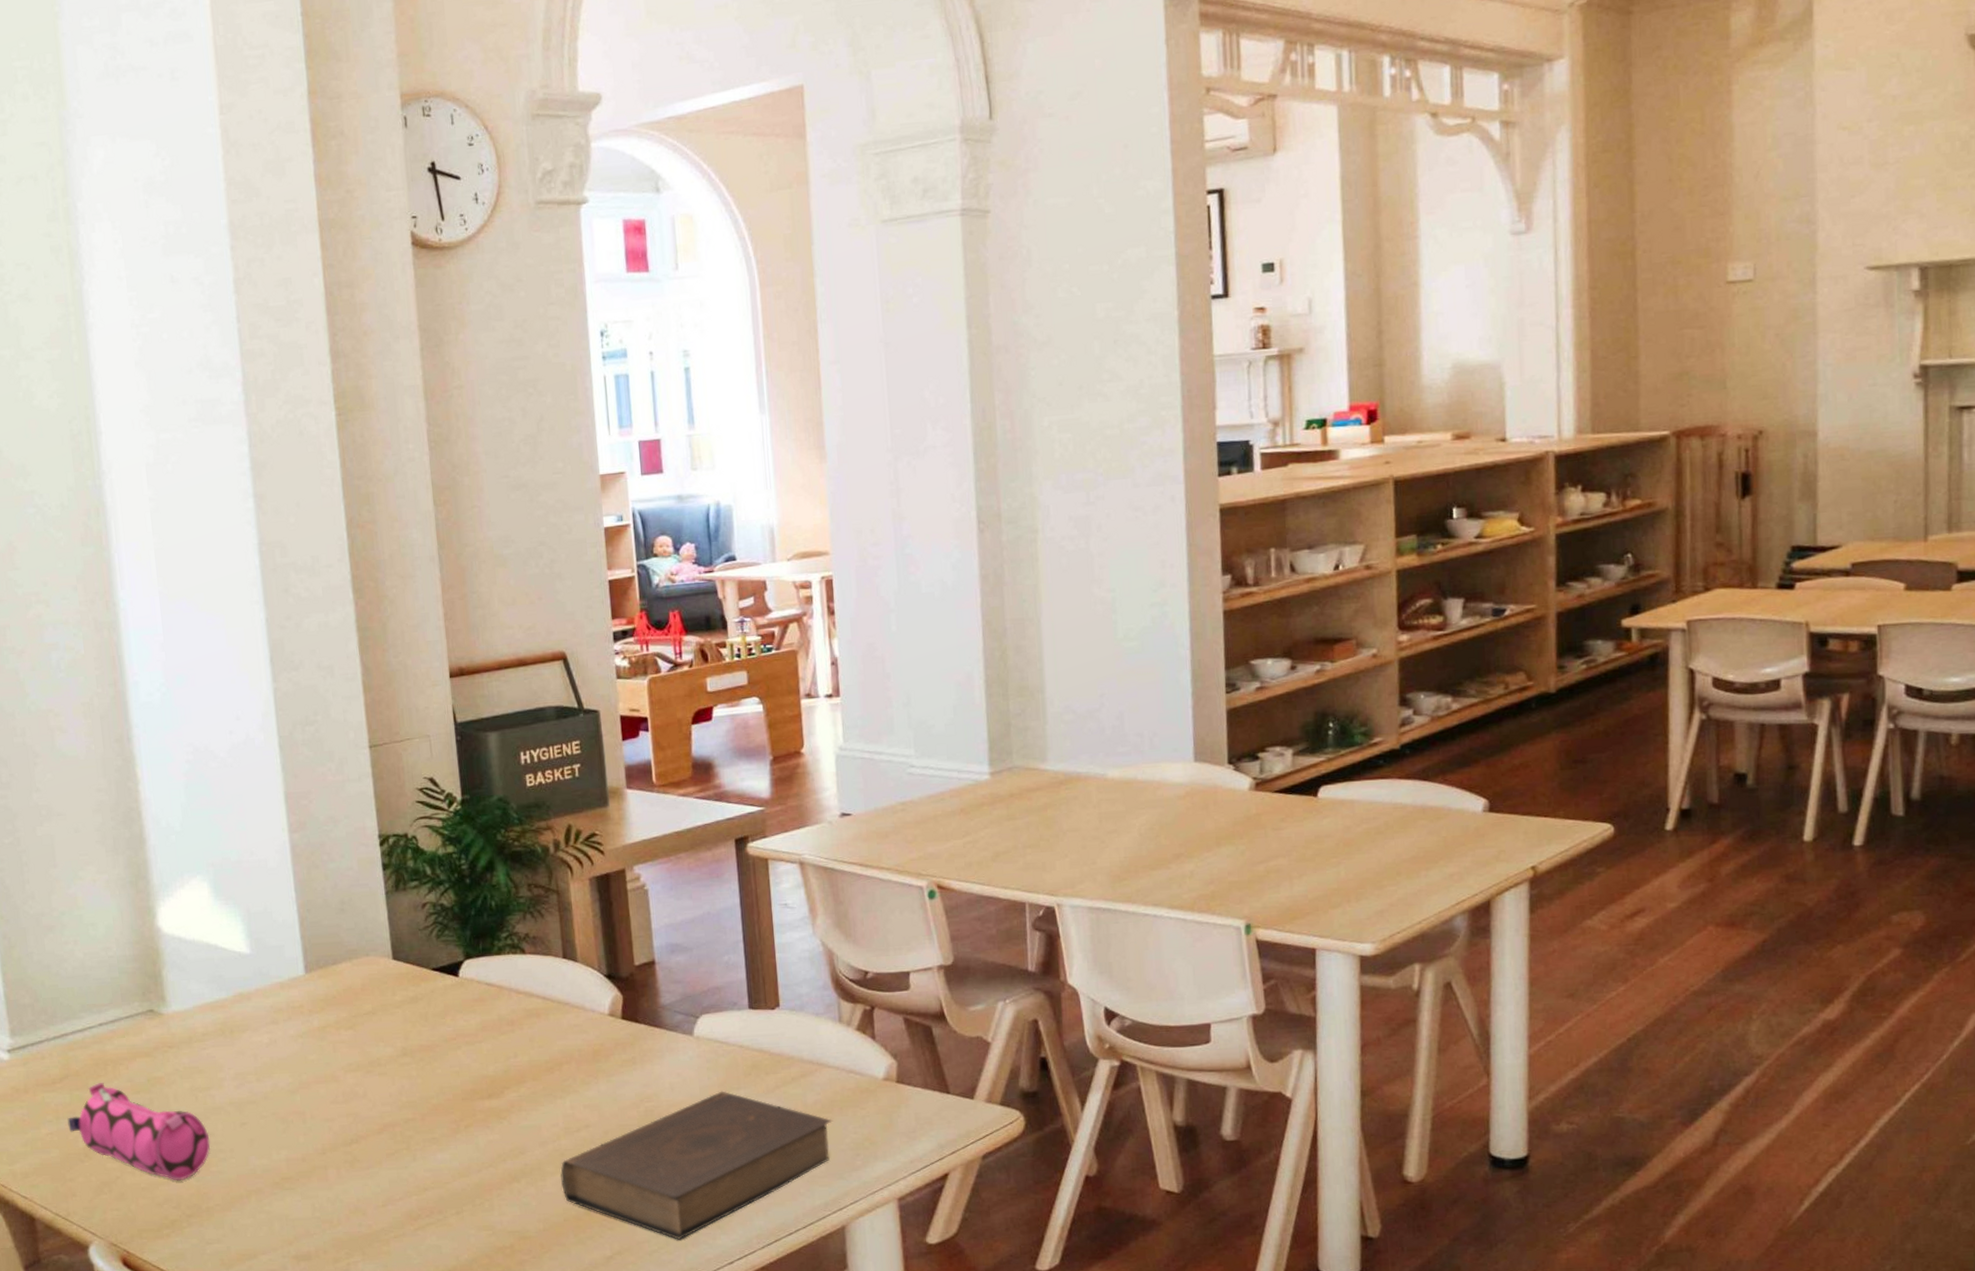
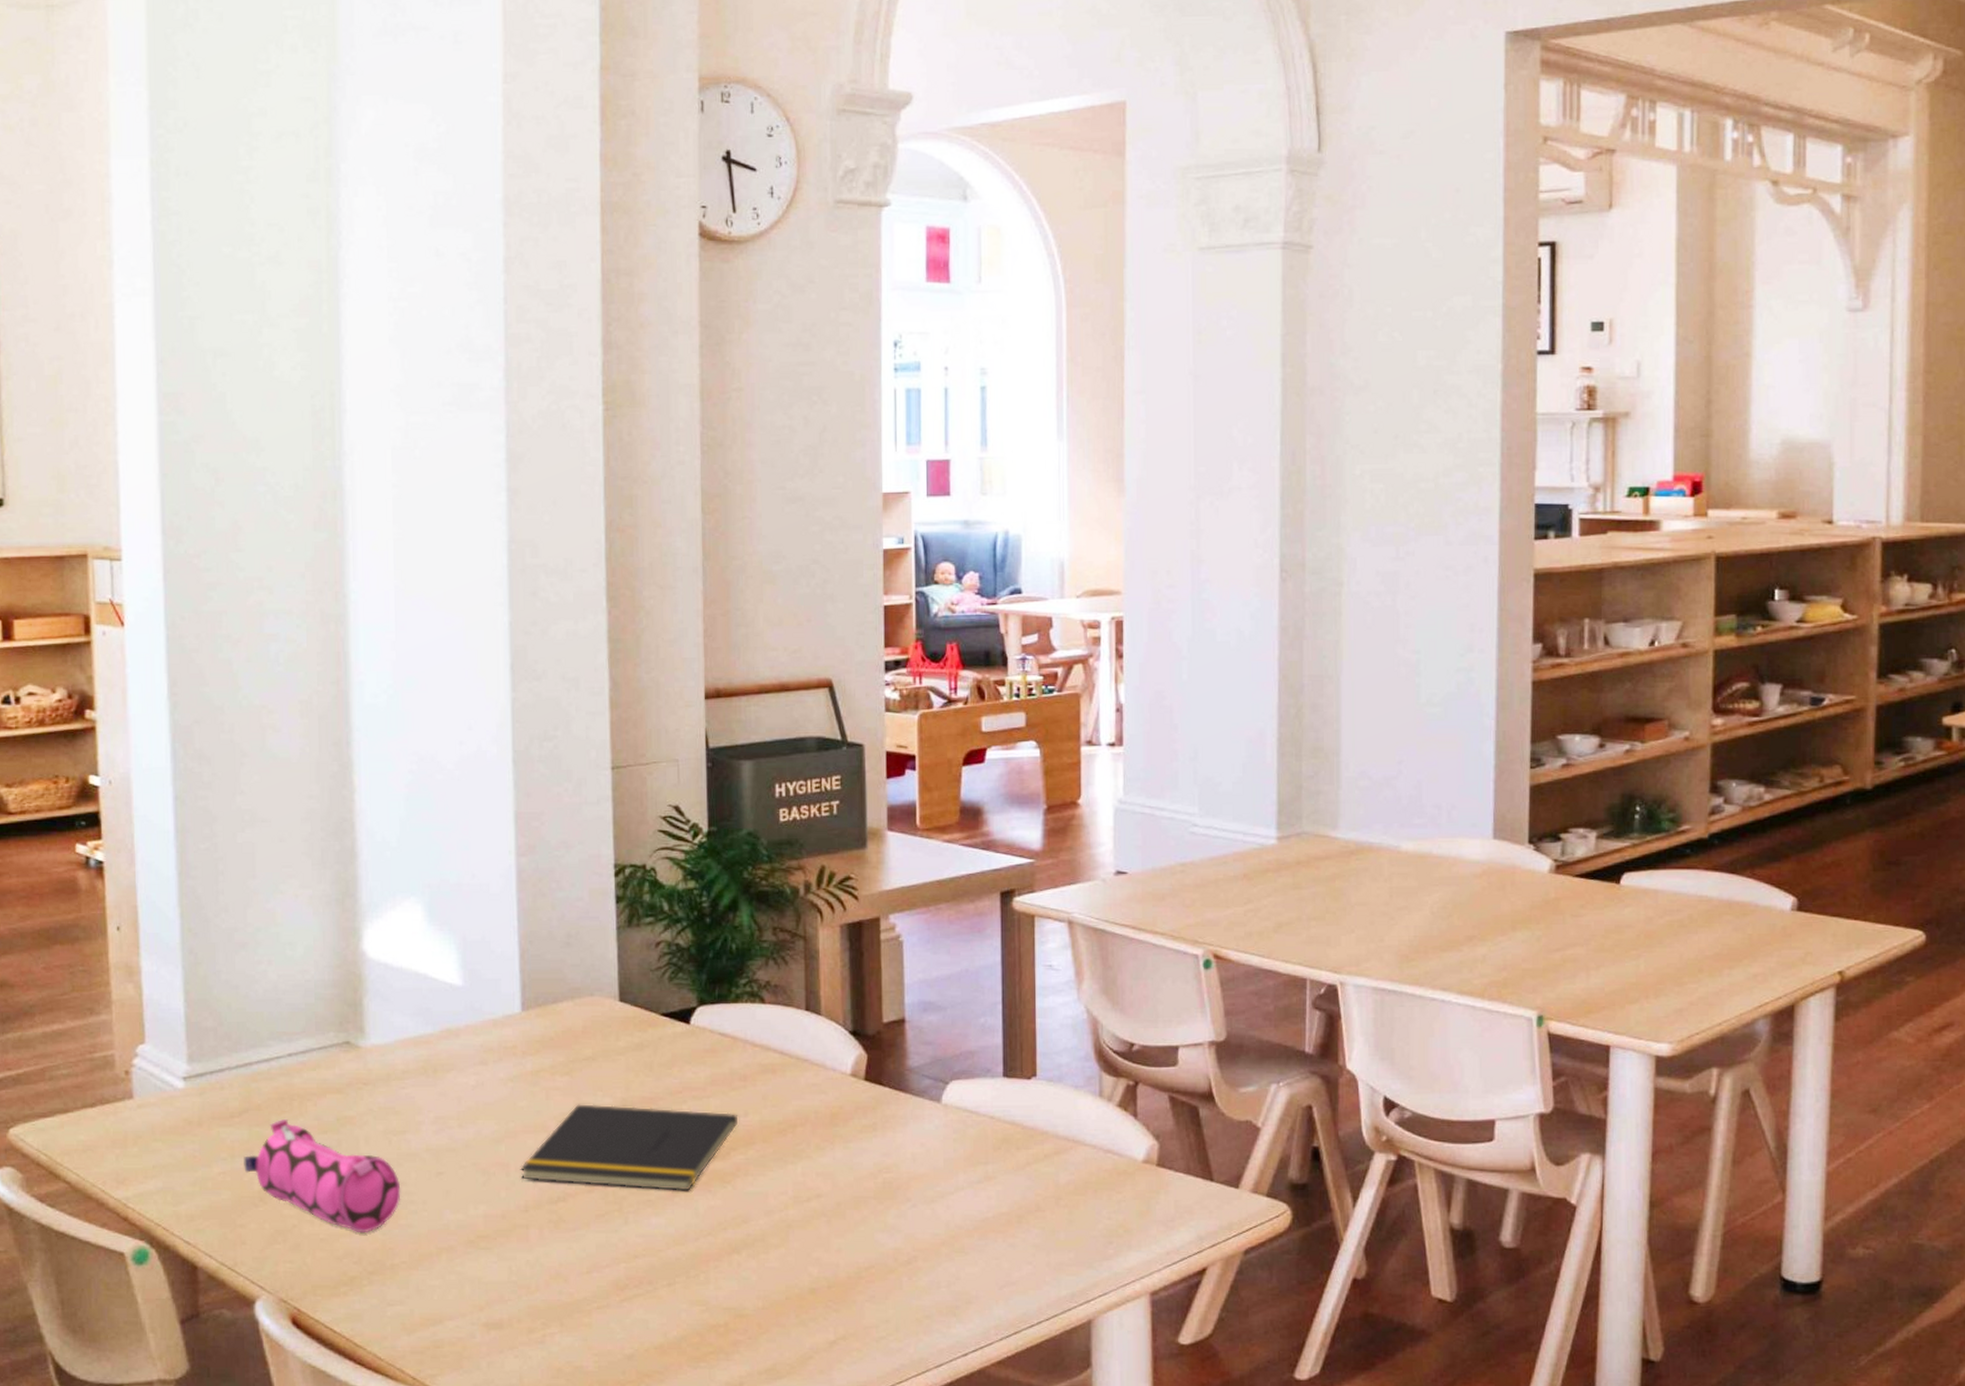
notepad: none [315,1054,509,1129] -> present [520,1104,737,1191]
book: present [560,1091,833,1240] -> none [786,1165,1086,1326]

